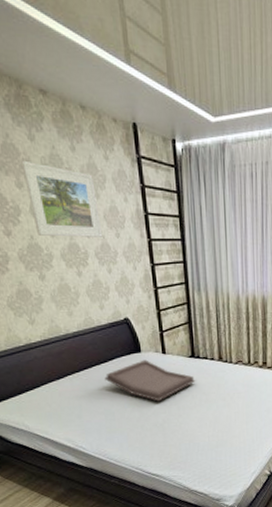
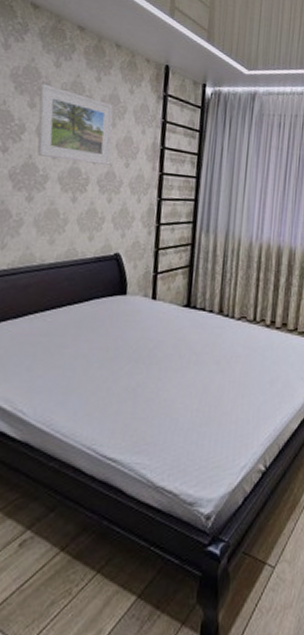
serving tray: present [104,359,196,402] -> none [74,304,187,358]

